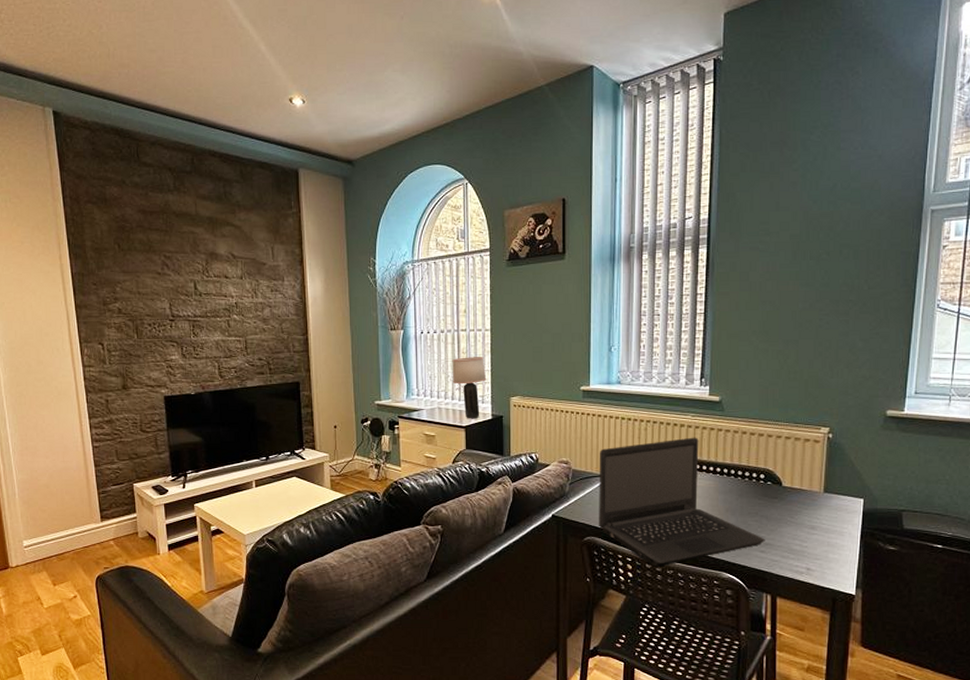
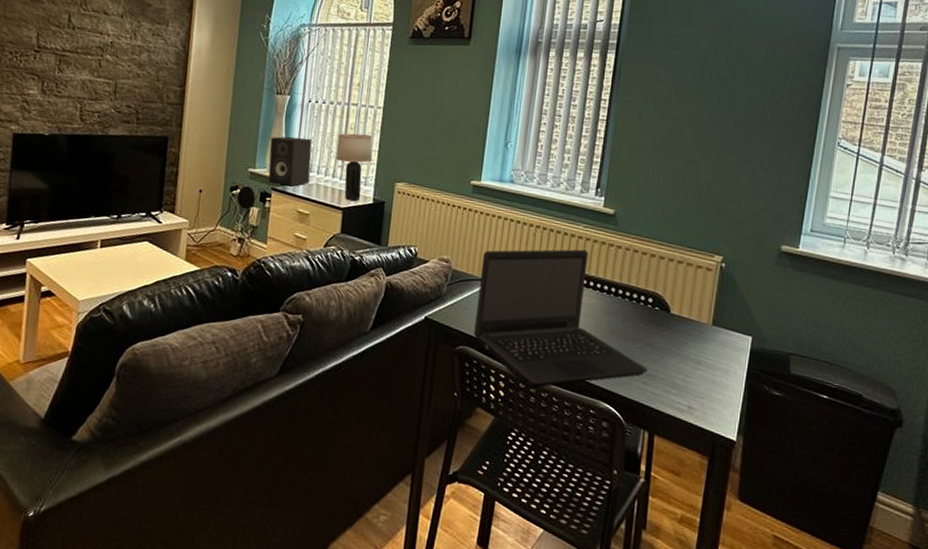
speaker: none [391,367,432,413] -> present [268,136,312,187]

